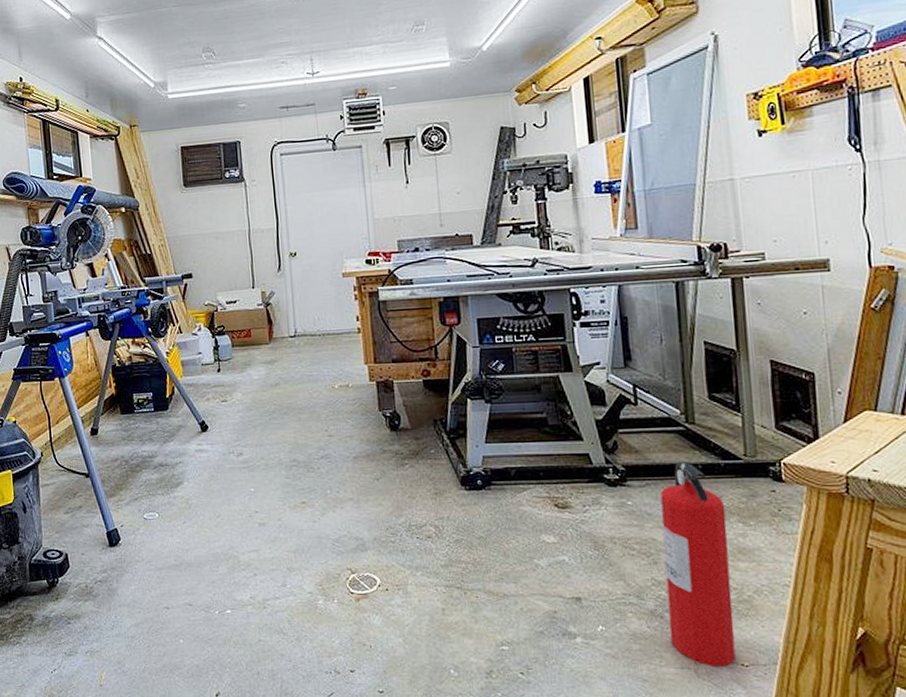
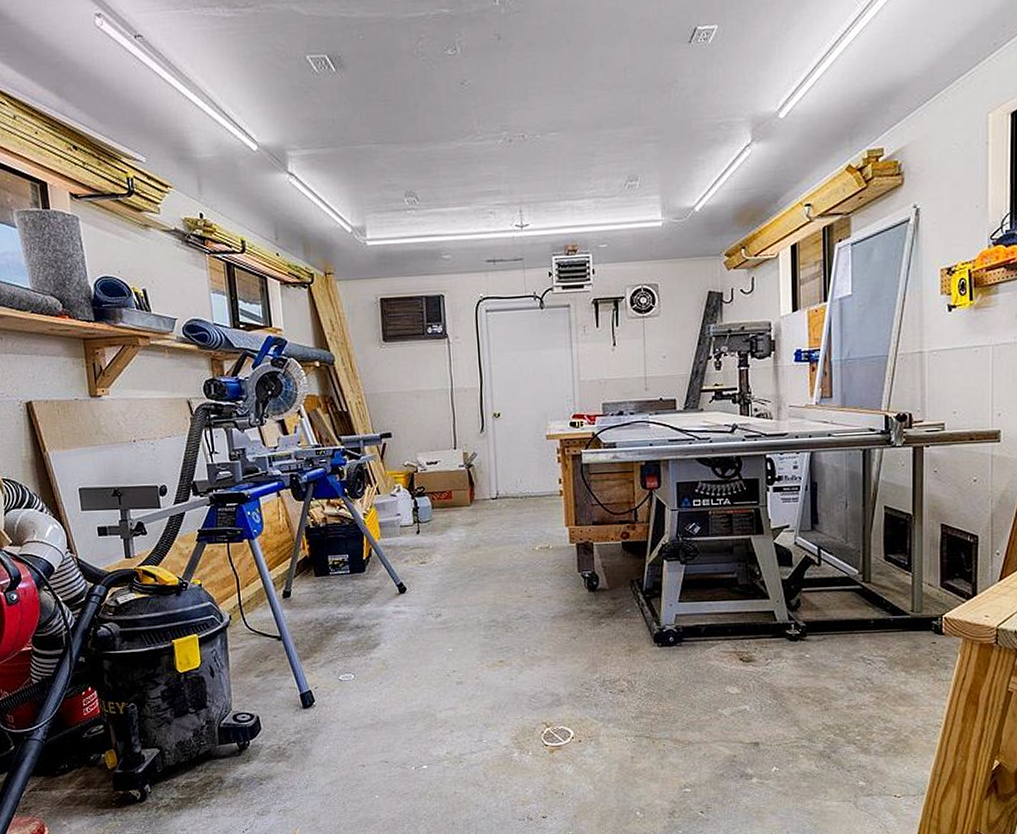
fire extinguisher: present [660,461,736,667] -> none [835,616,892,799]

